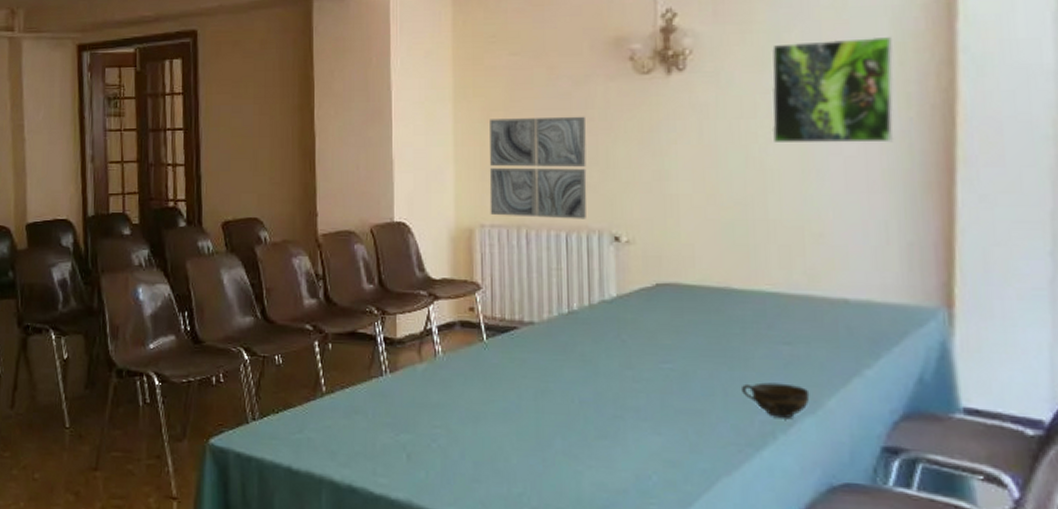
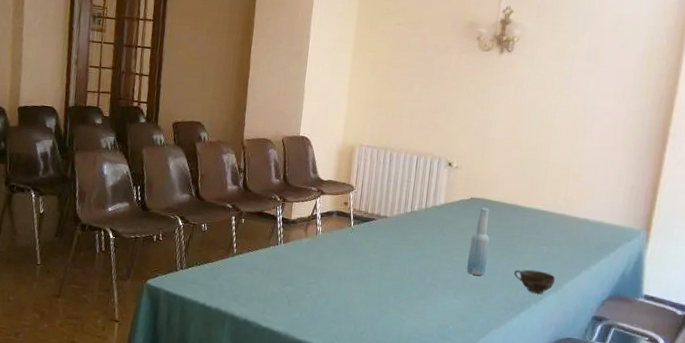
wall art: present [489,116,587,219] -> none [367,69,442,149]
bottle: none [665,296,697,397] -> present [467,207,490,276]
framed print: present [771,36,894,144] -> none [561,42,645,119]

